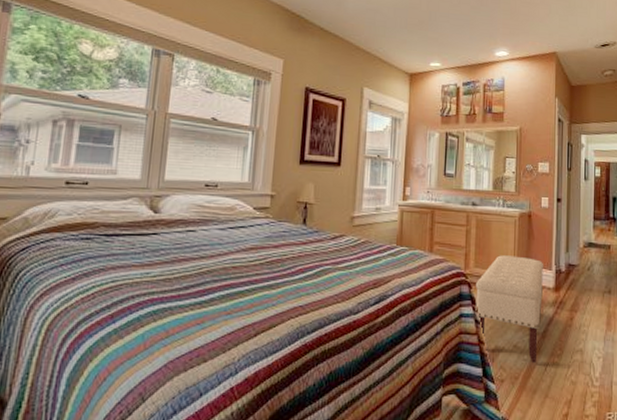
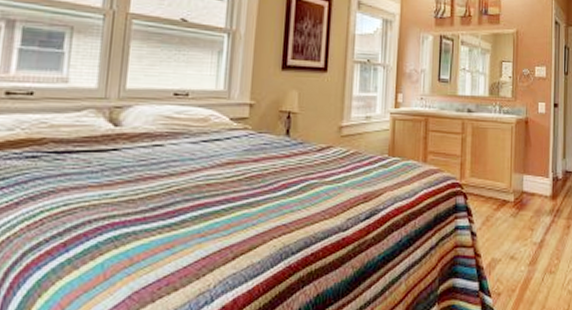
bench: present [475,255,544,363] -> none [471,164,541,274]

